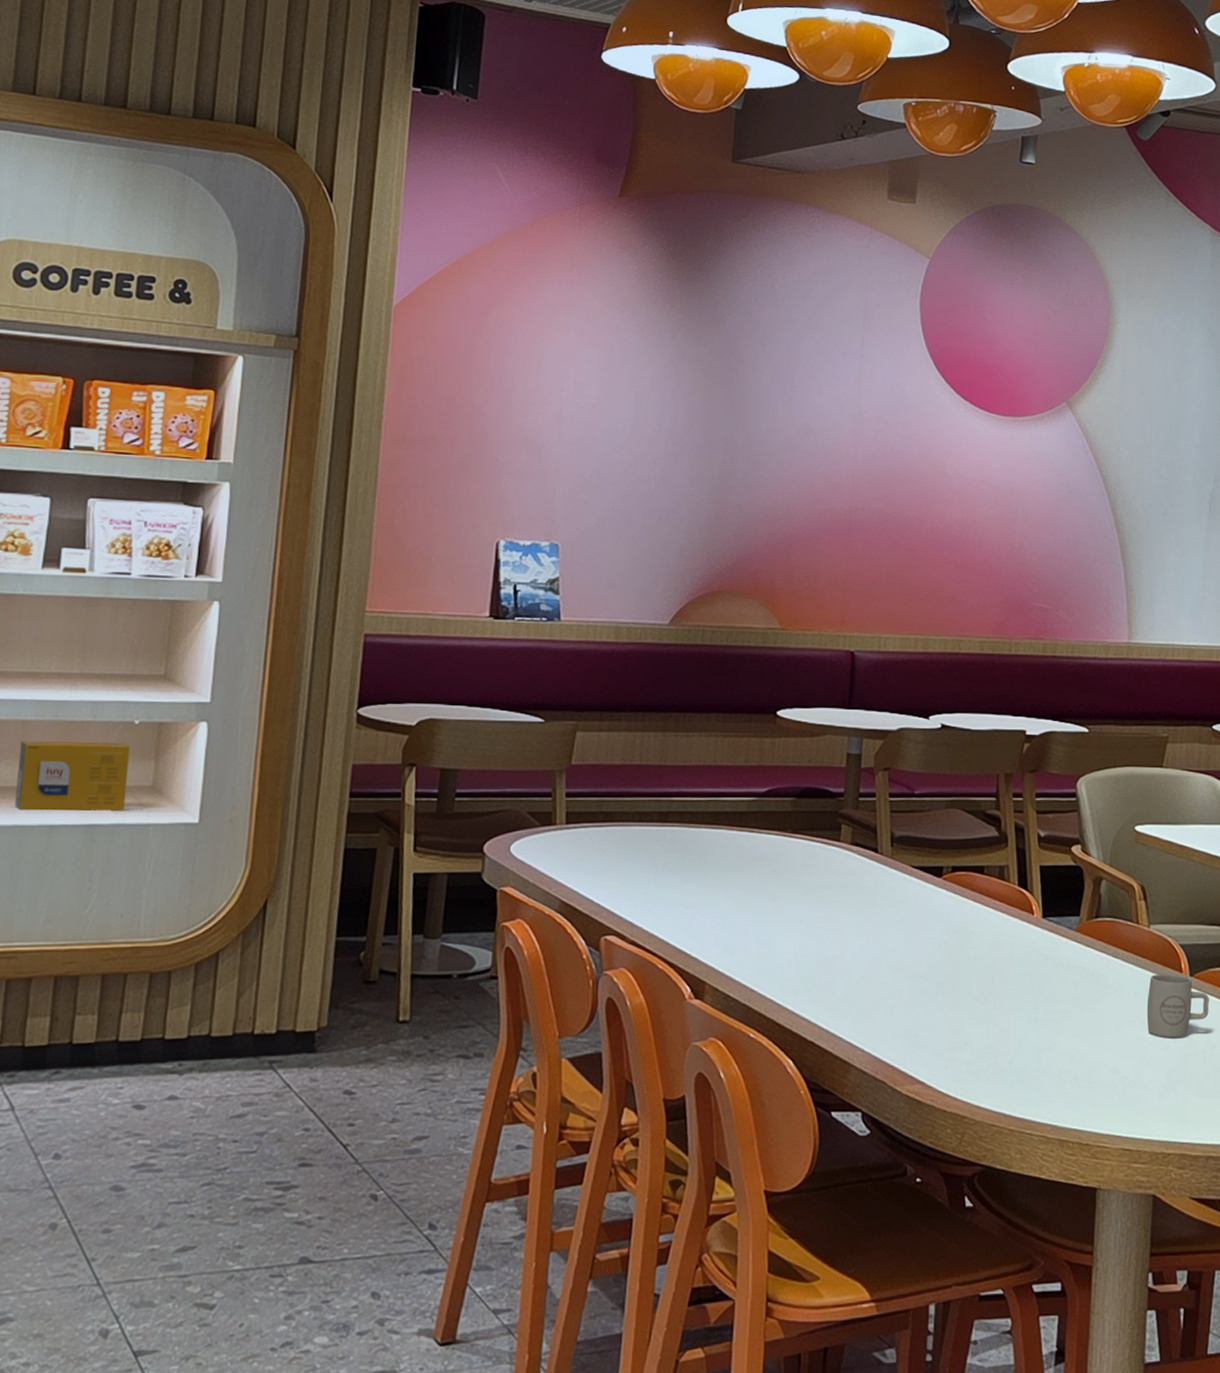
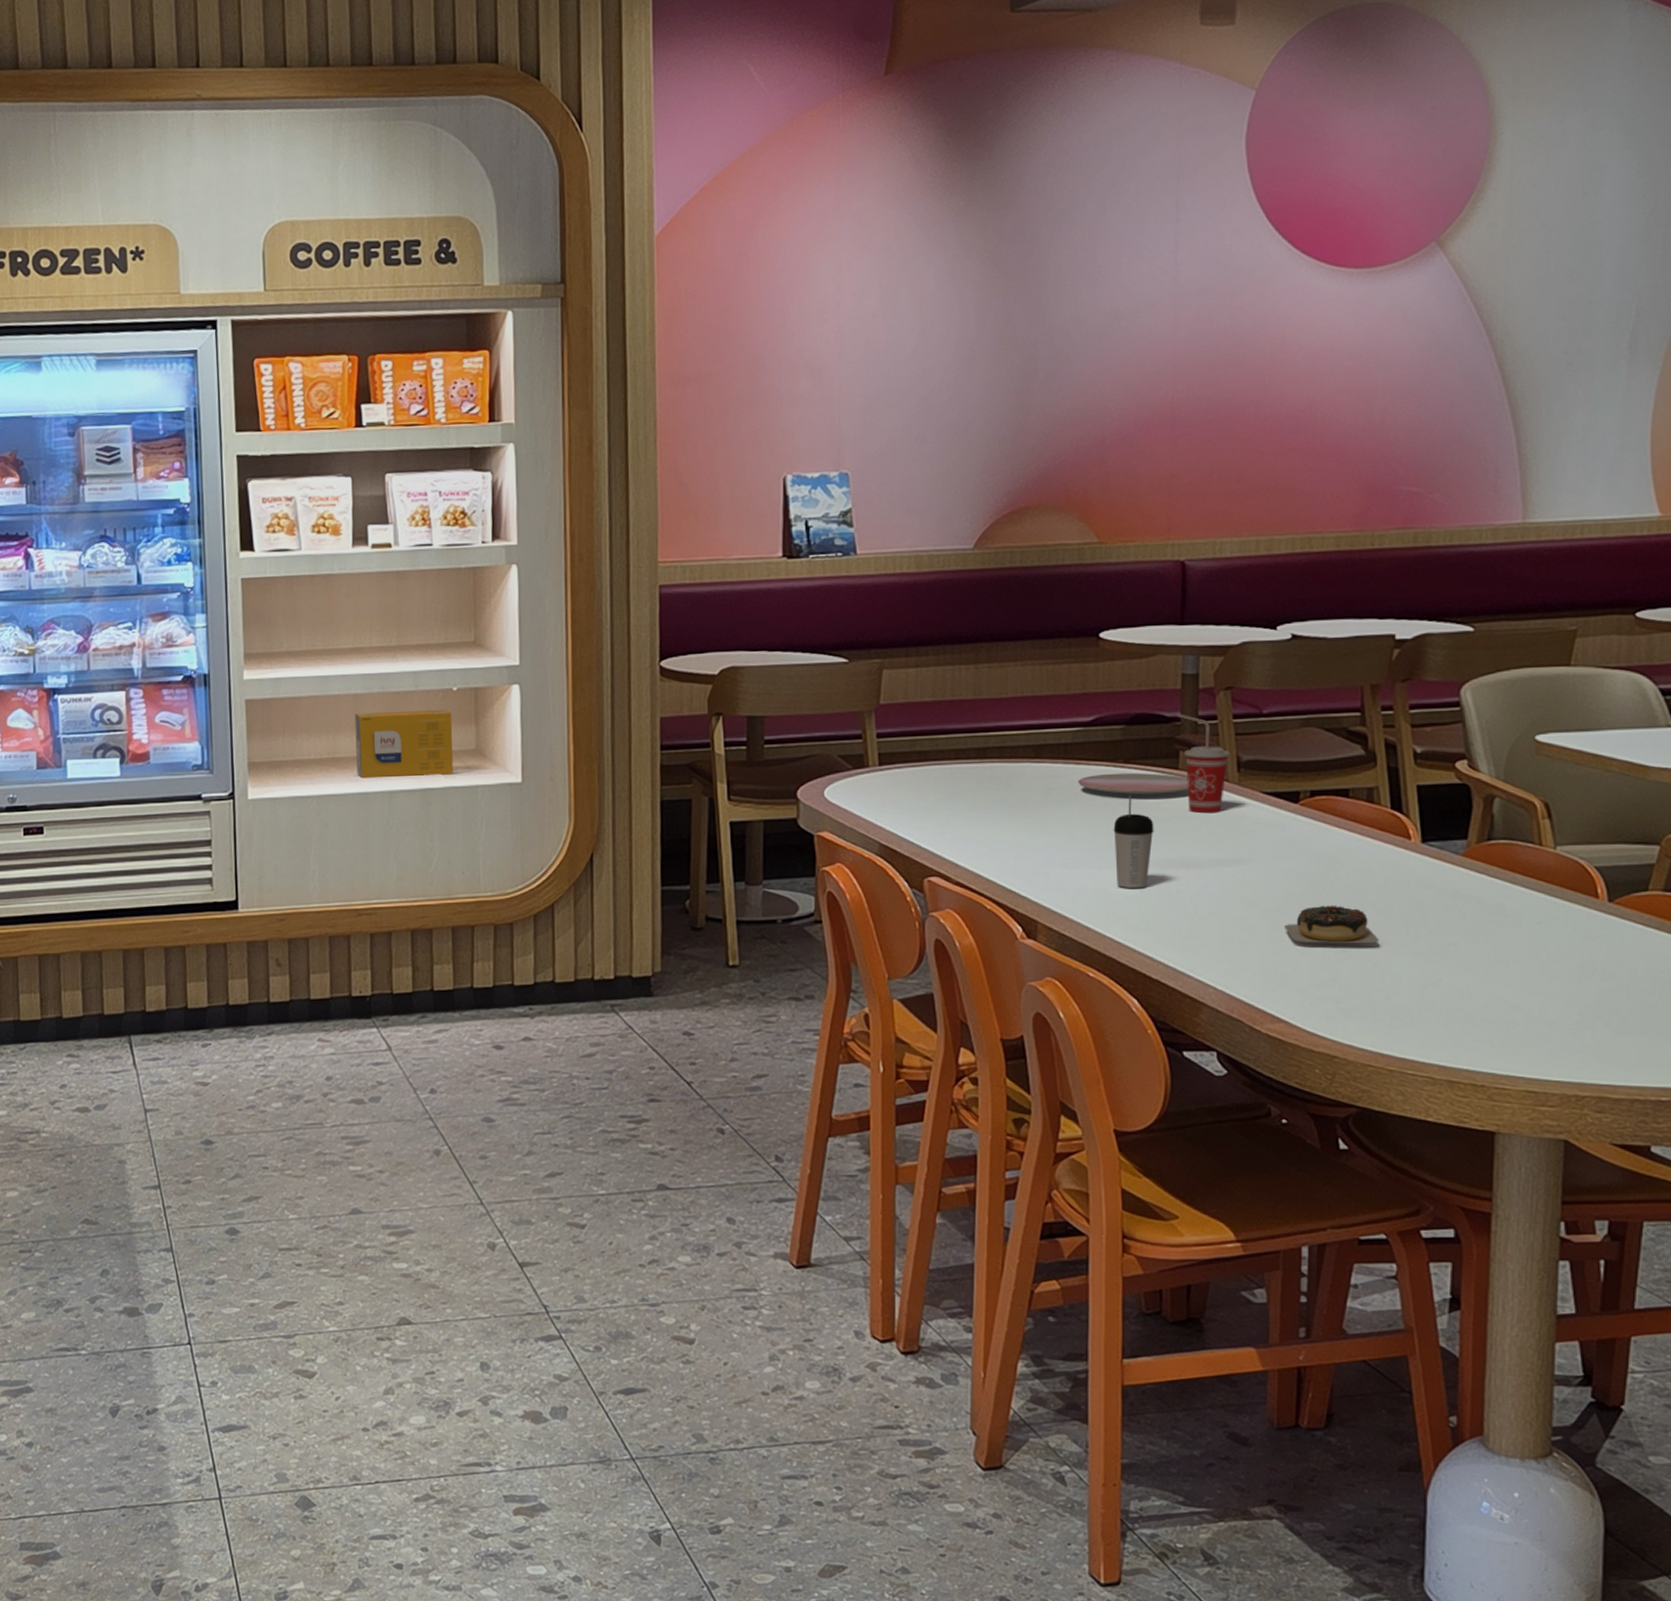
plate: none [750,842,848,865] -> present [1078,772,1188,796]
beverage cup: none [779,863,816,952] -> present [1113,795,1154,888]
beverage cup: none [840,790,885,883] -> present [1176,714,1230,813]
donut: none [926,973,1006,1010] -> present [1285,905,1380,944]
mug: present [1146,974,1209,1037] -> none [1553,900,1633,970]

